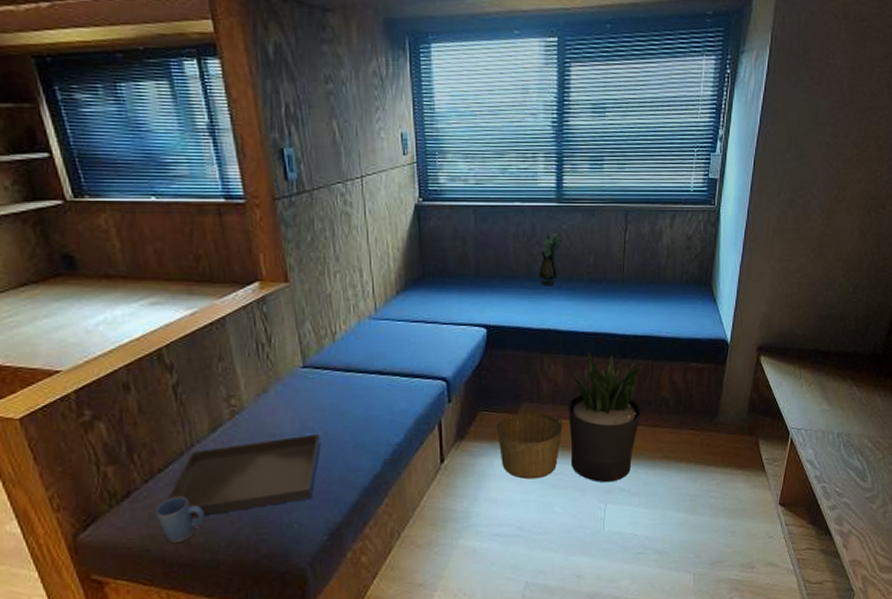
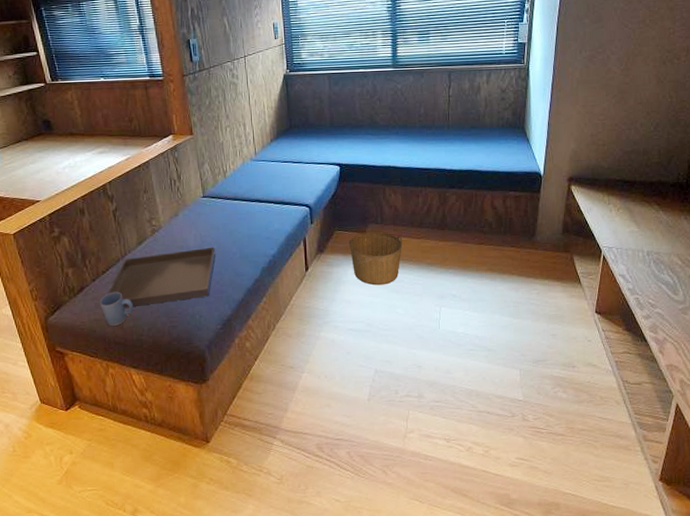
vase: present [539,234,563,286] -> none [380,92,398,133]
planter: present [568,352,643,482] -> none [407,183,468,289]

